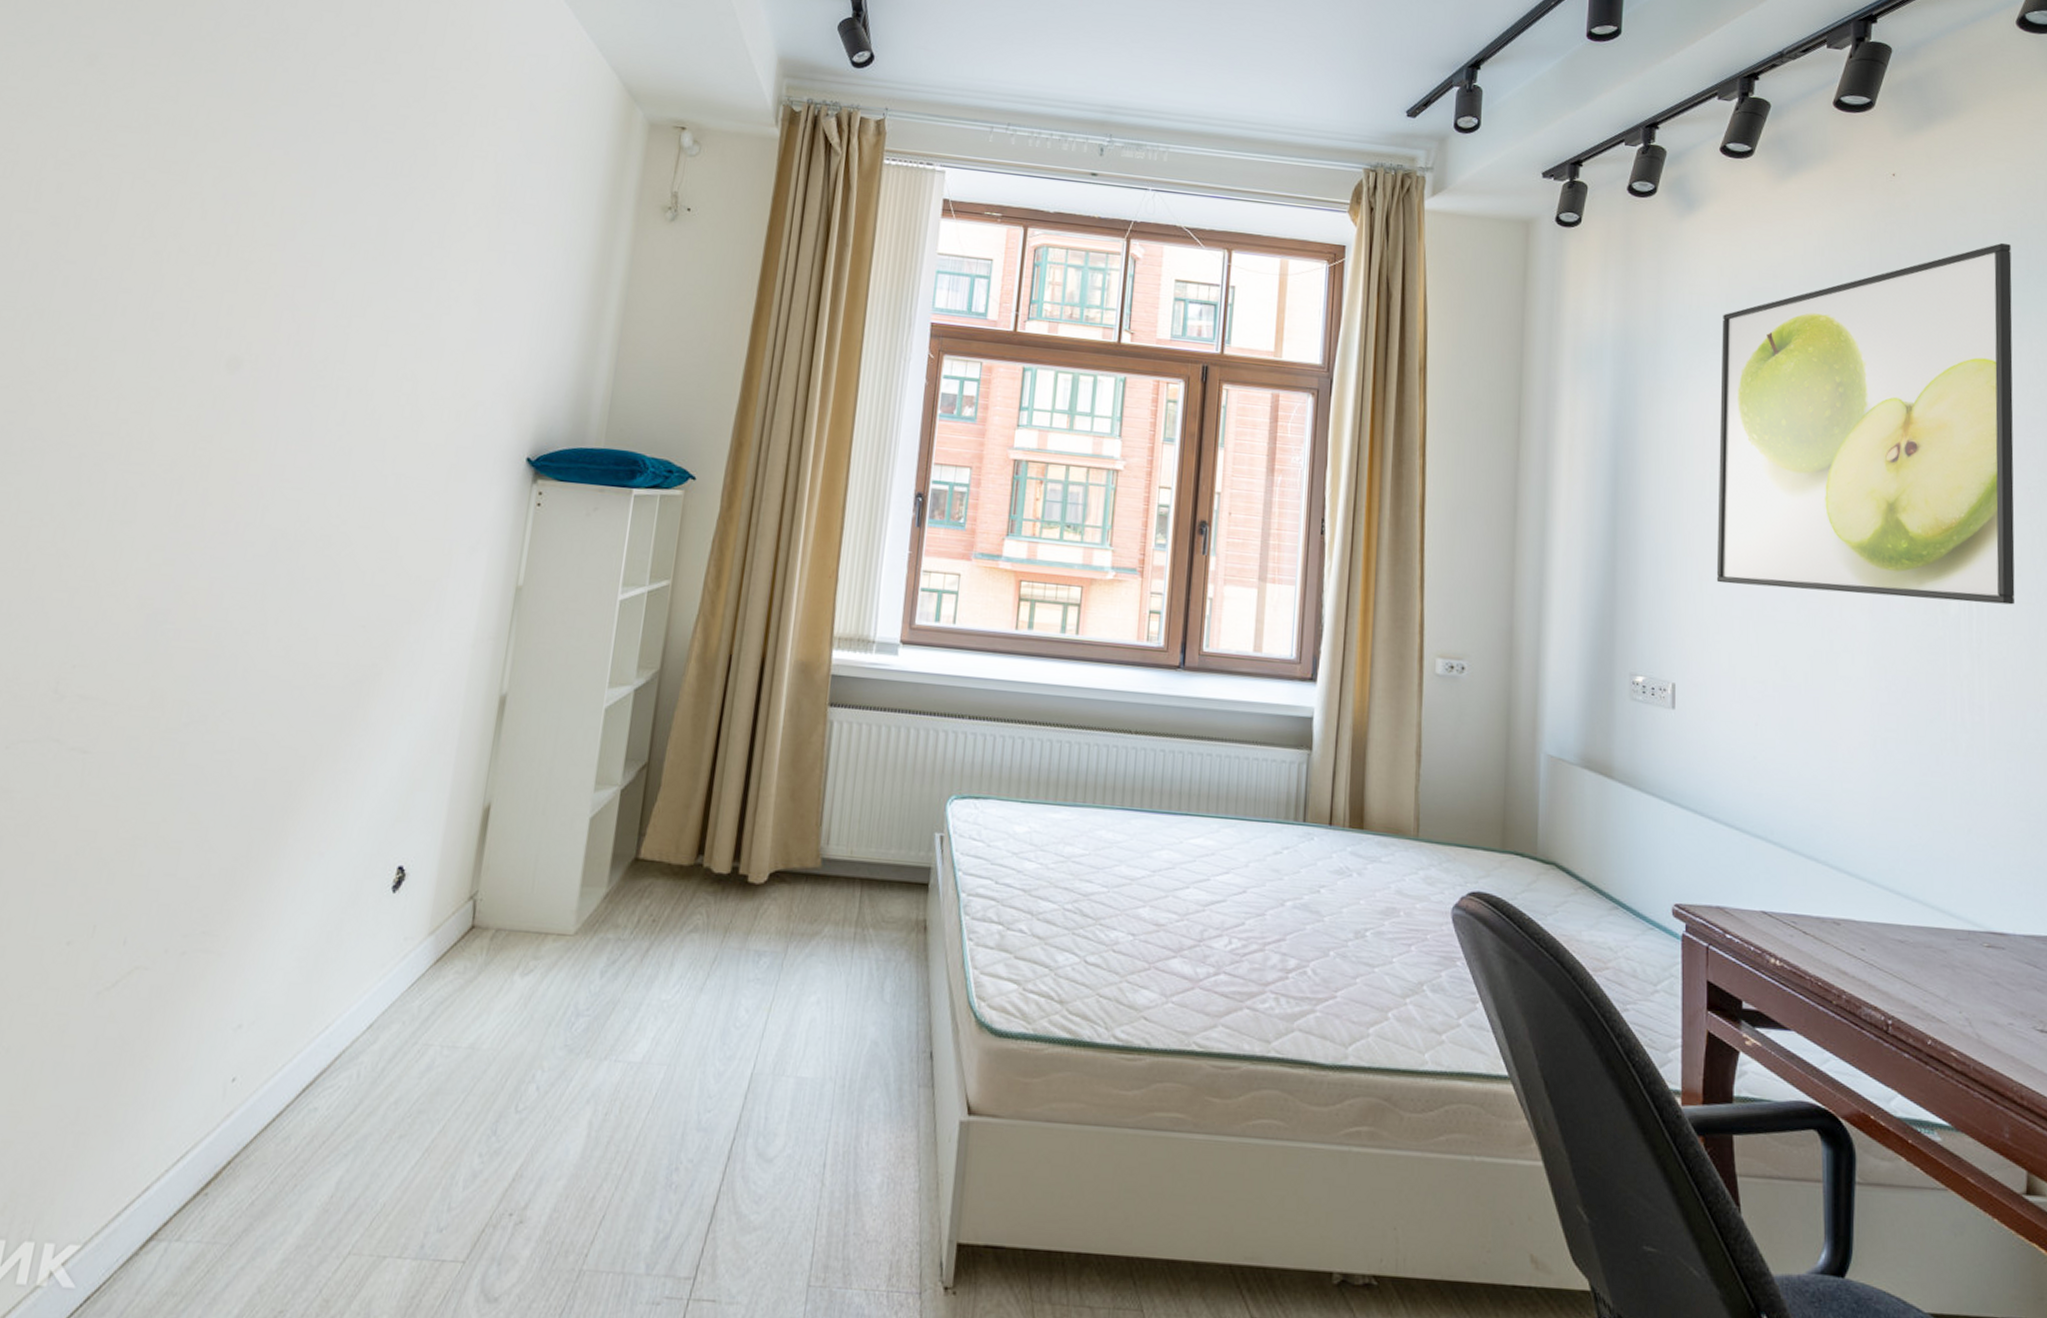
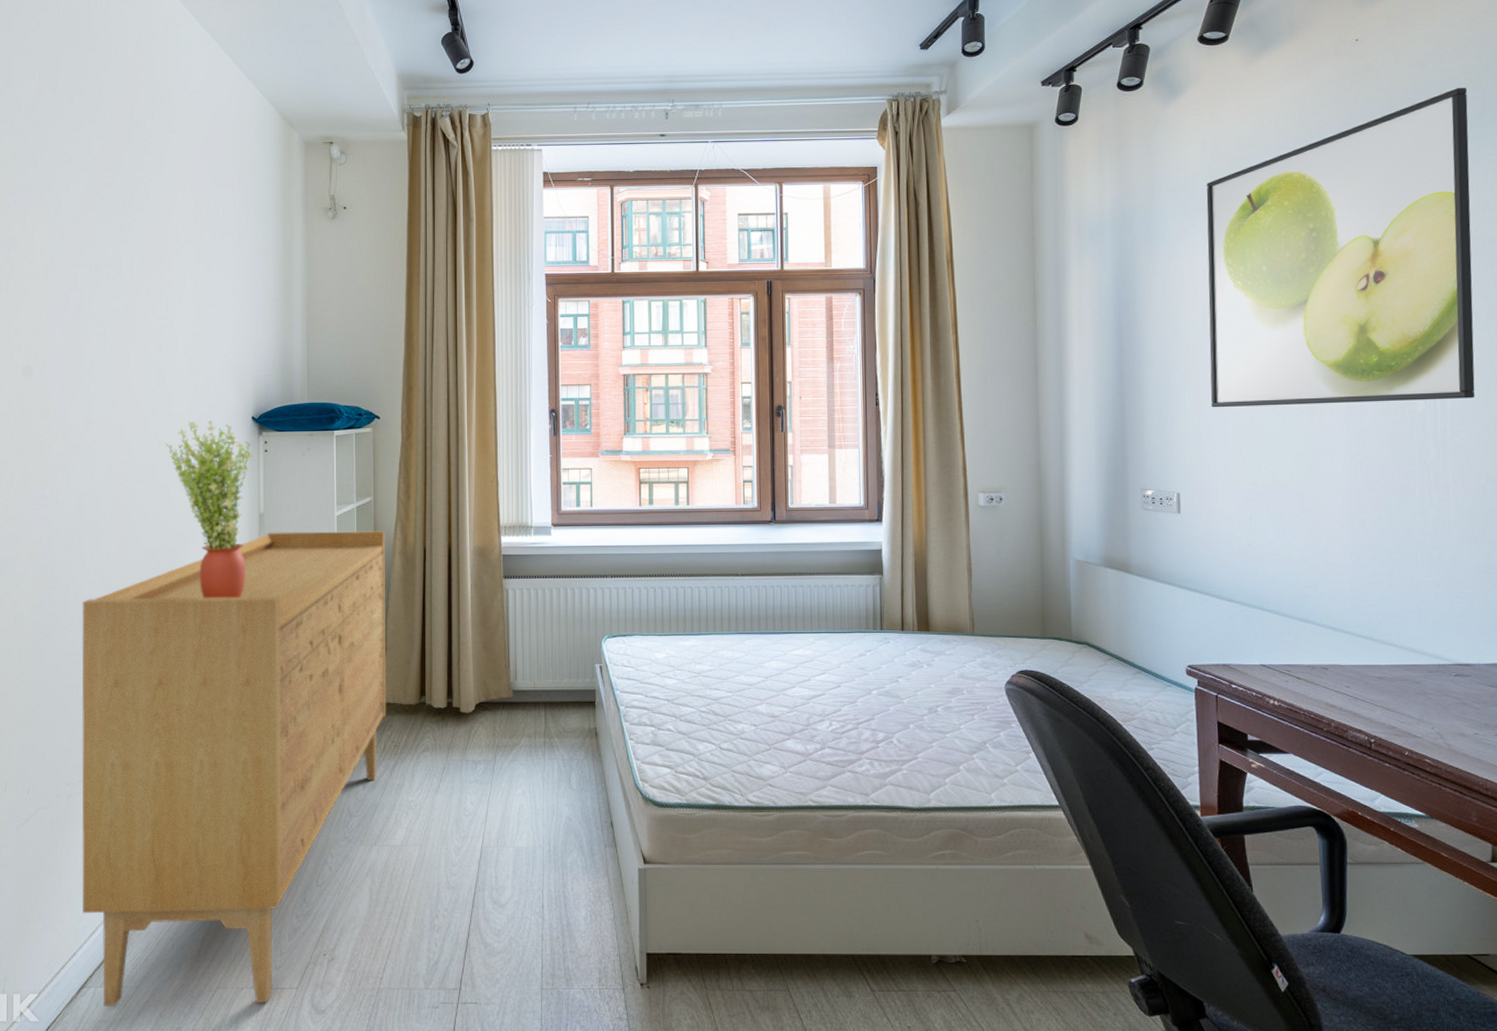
sideboard: none [171,612,681,1282] -> present [81,531,387,1006]
potted plant: none [404,455,521,697] -> present [165,420,253,599]

